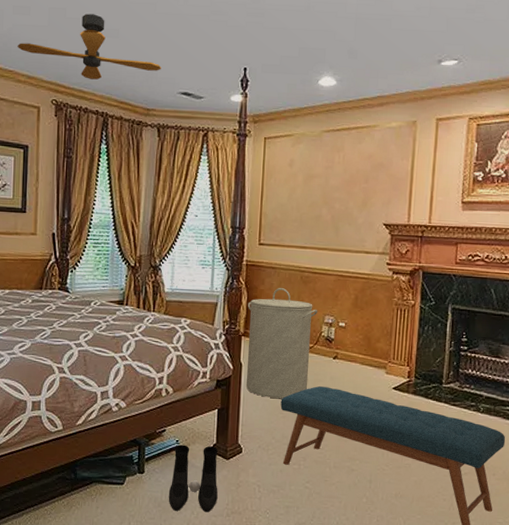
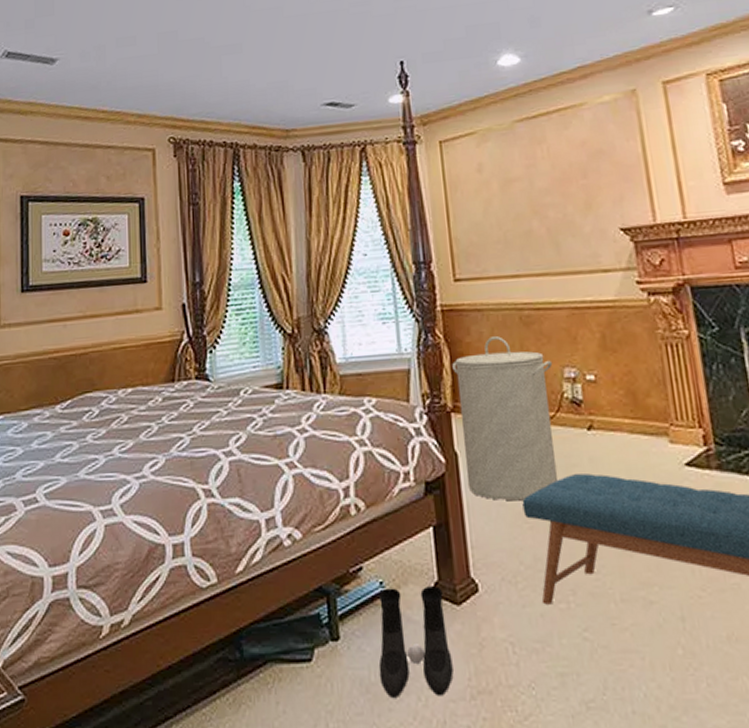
ceiling fan: present [17,14,161,80] -> none [123,31,298,107]

